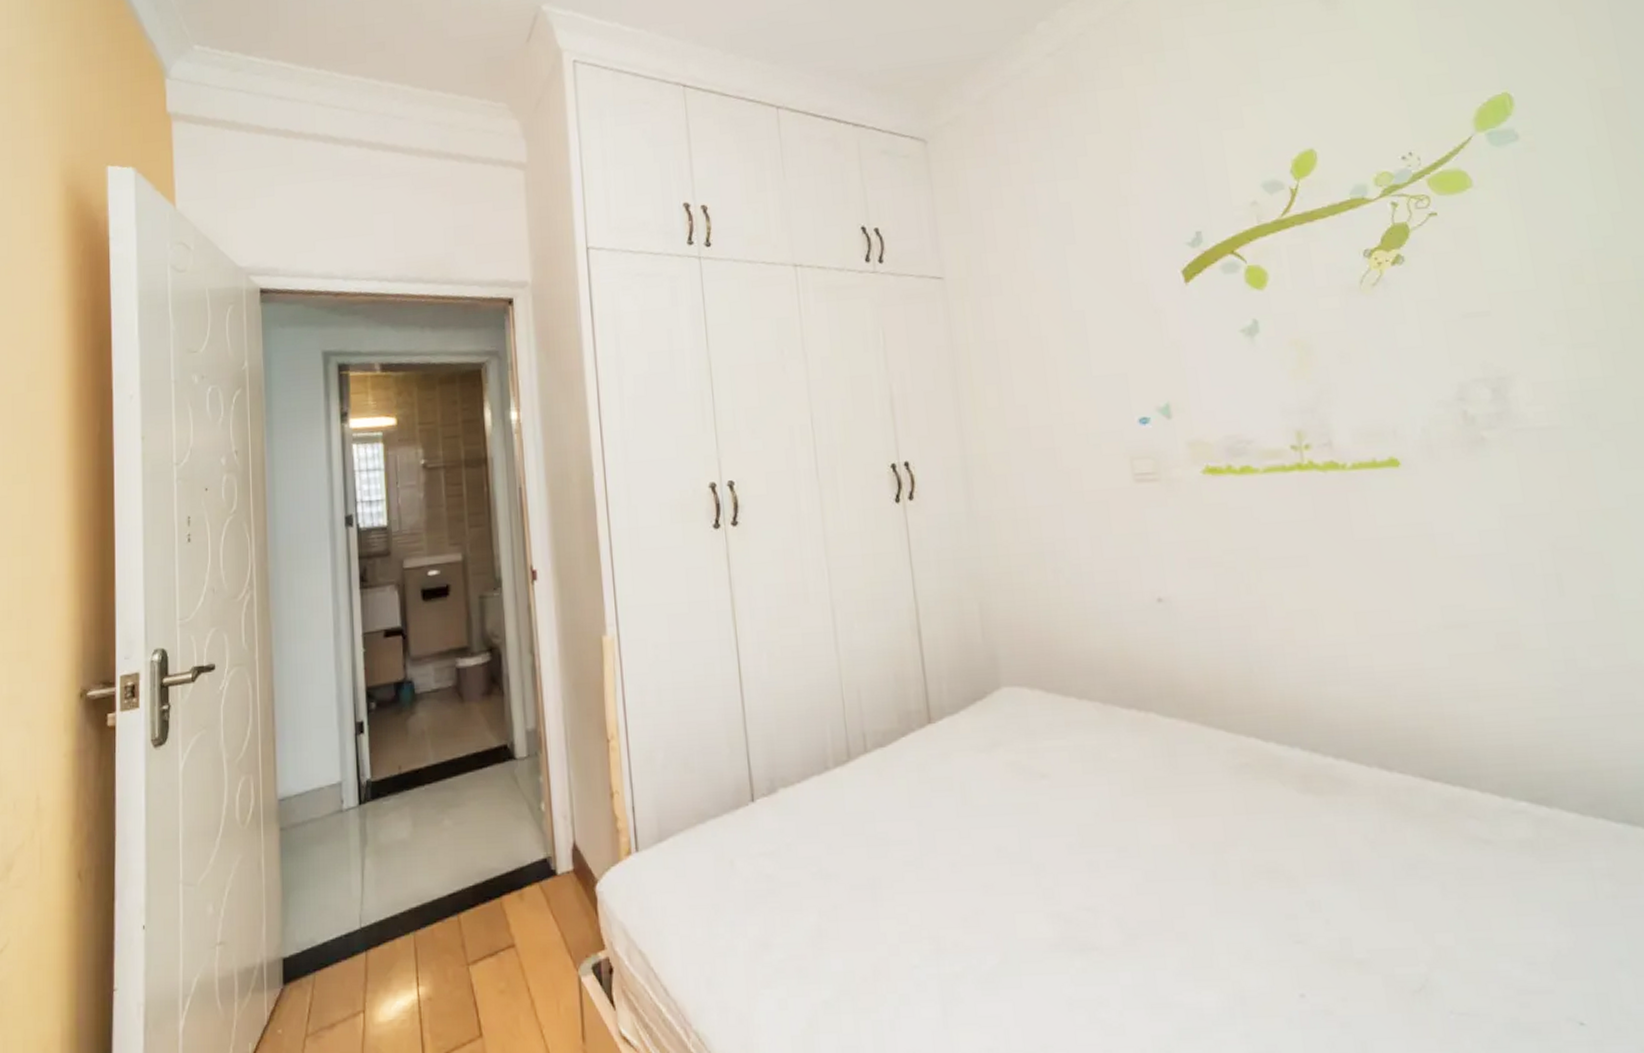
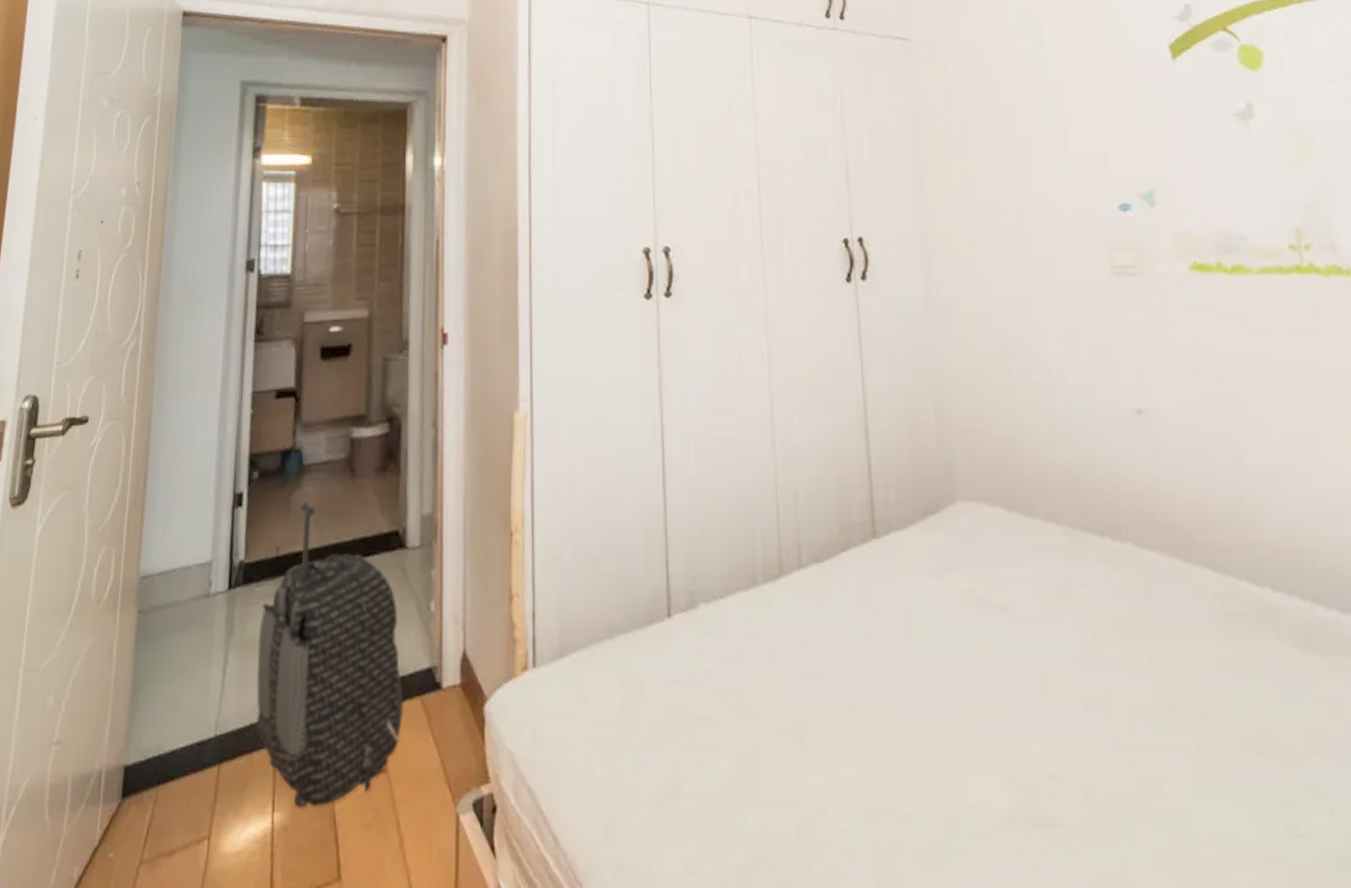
suitcase: none [386,726,525,982] -> present [245,502,403,808]

